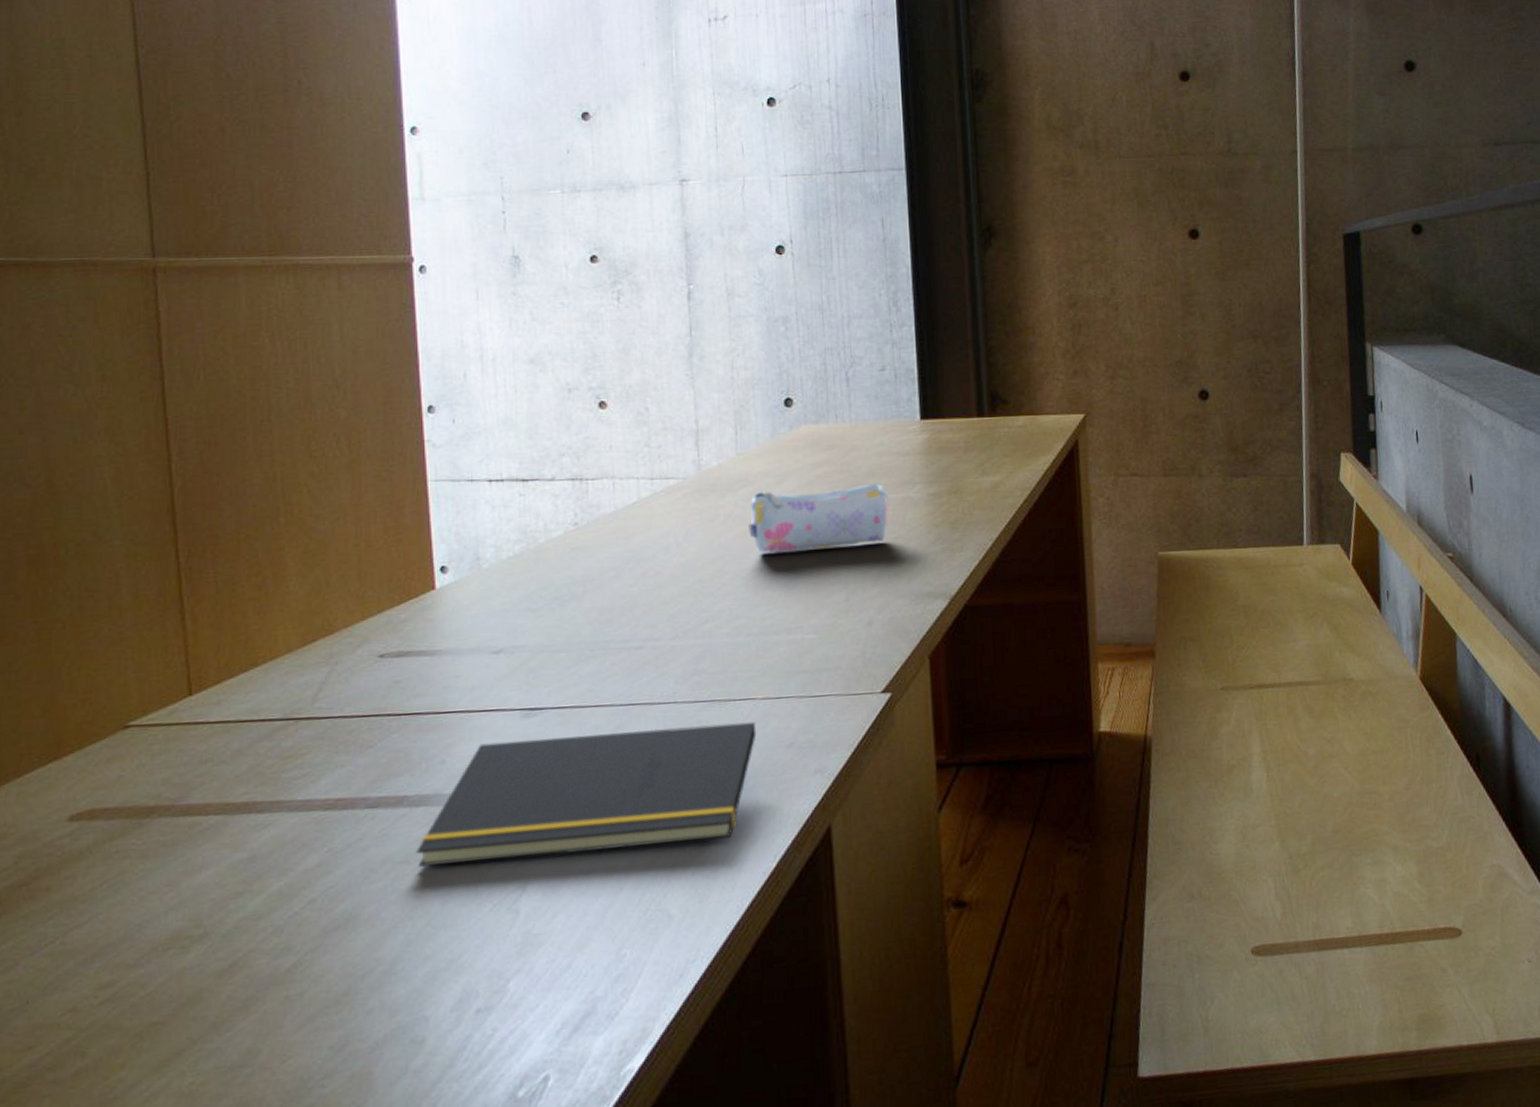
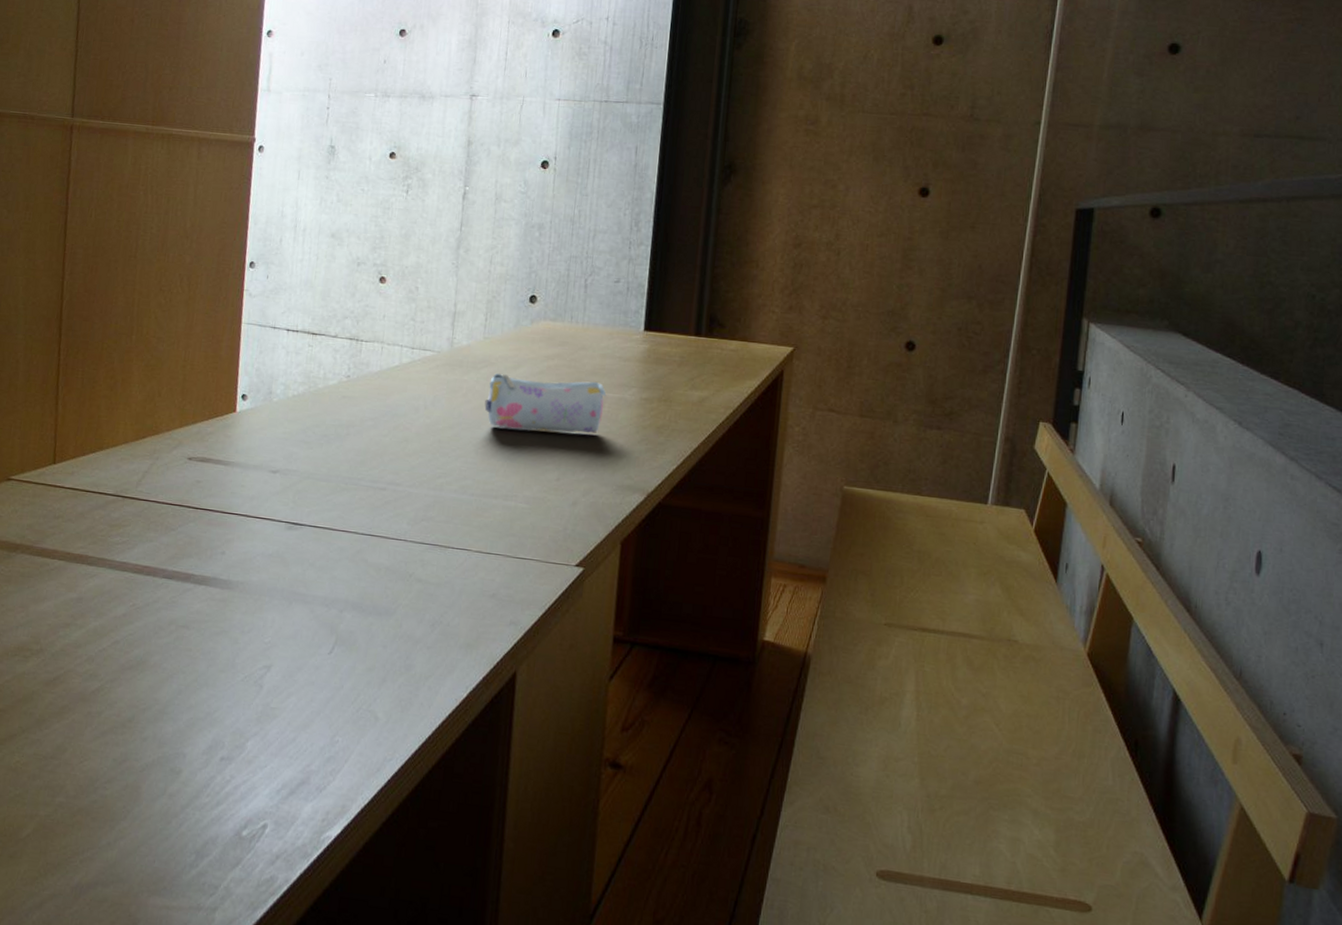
notepad: present [416,721,757,867] -> none [194,544,467,664]

